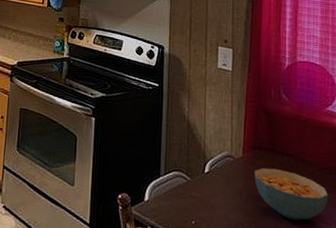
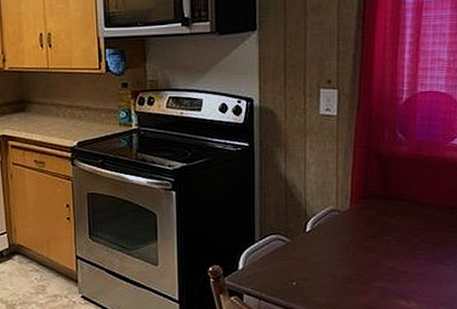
cereal bowl: present [254,167,329,220] -> none [363,216,449,266]

